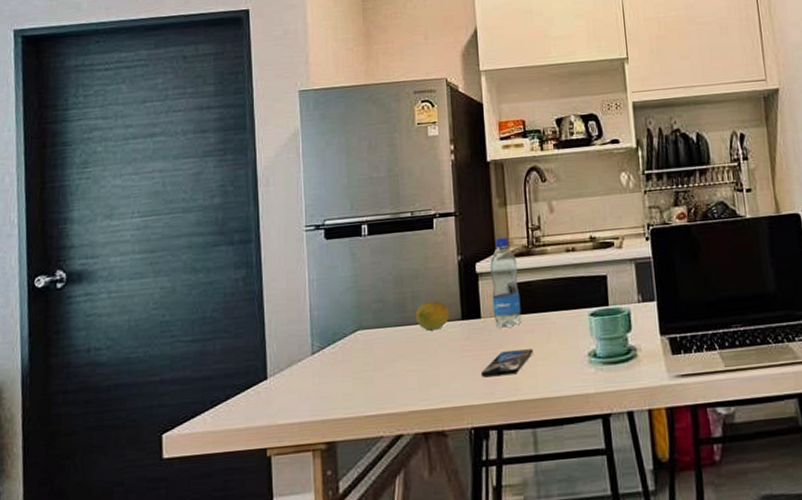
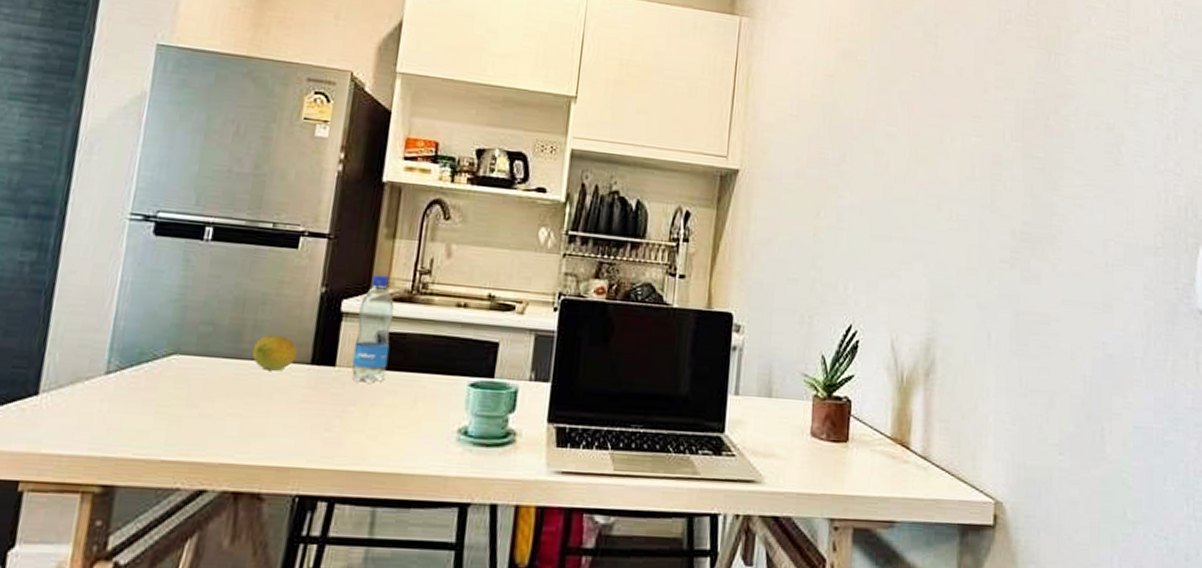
smartphone: present [480,349,533,378] -> none [320,410,393,439]

